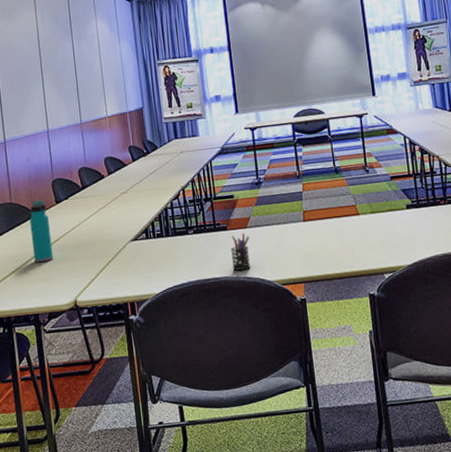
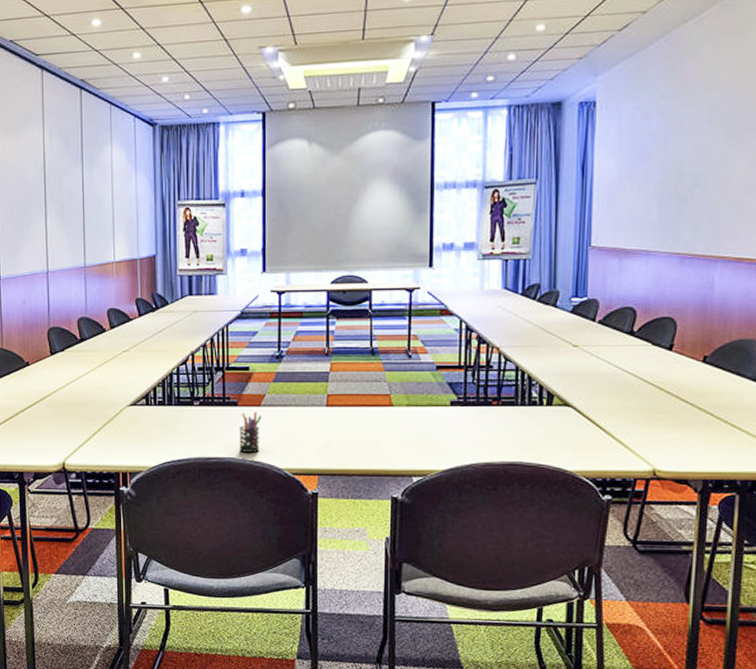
water bottle: present [30,200,53,263] -> none [21,349,43,418]

